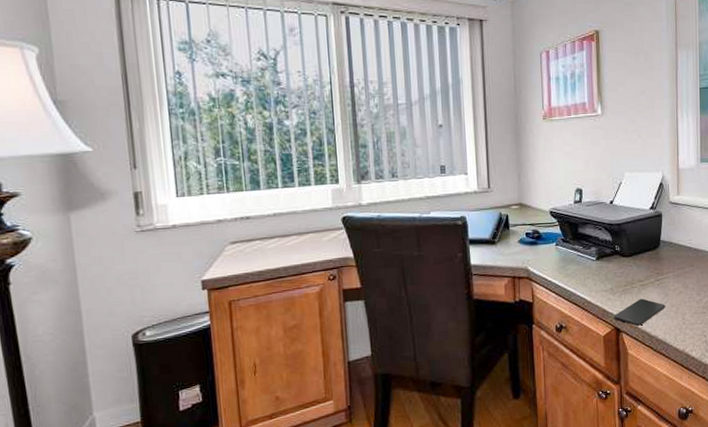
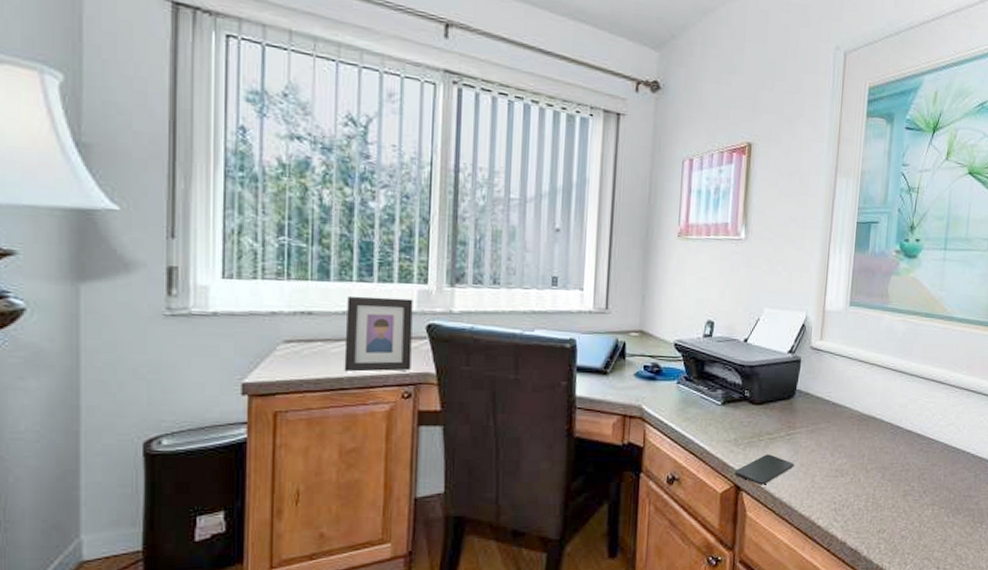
picture frame: none [276,197,333,263] -> present [344,295,413,372]

